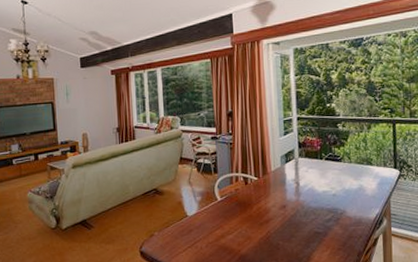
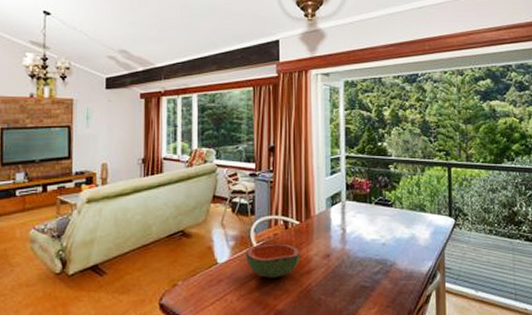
bowl: none [212,197,261,227] -> present [246,243,301,278]

